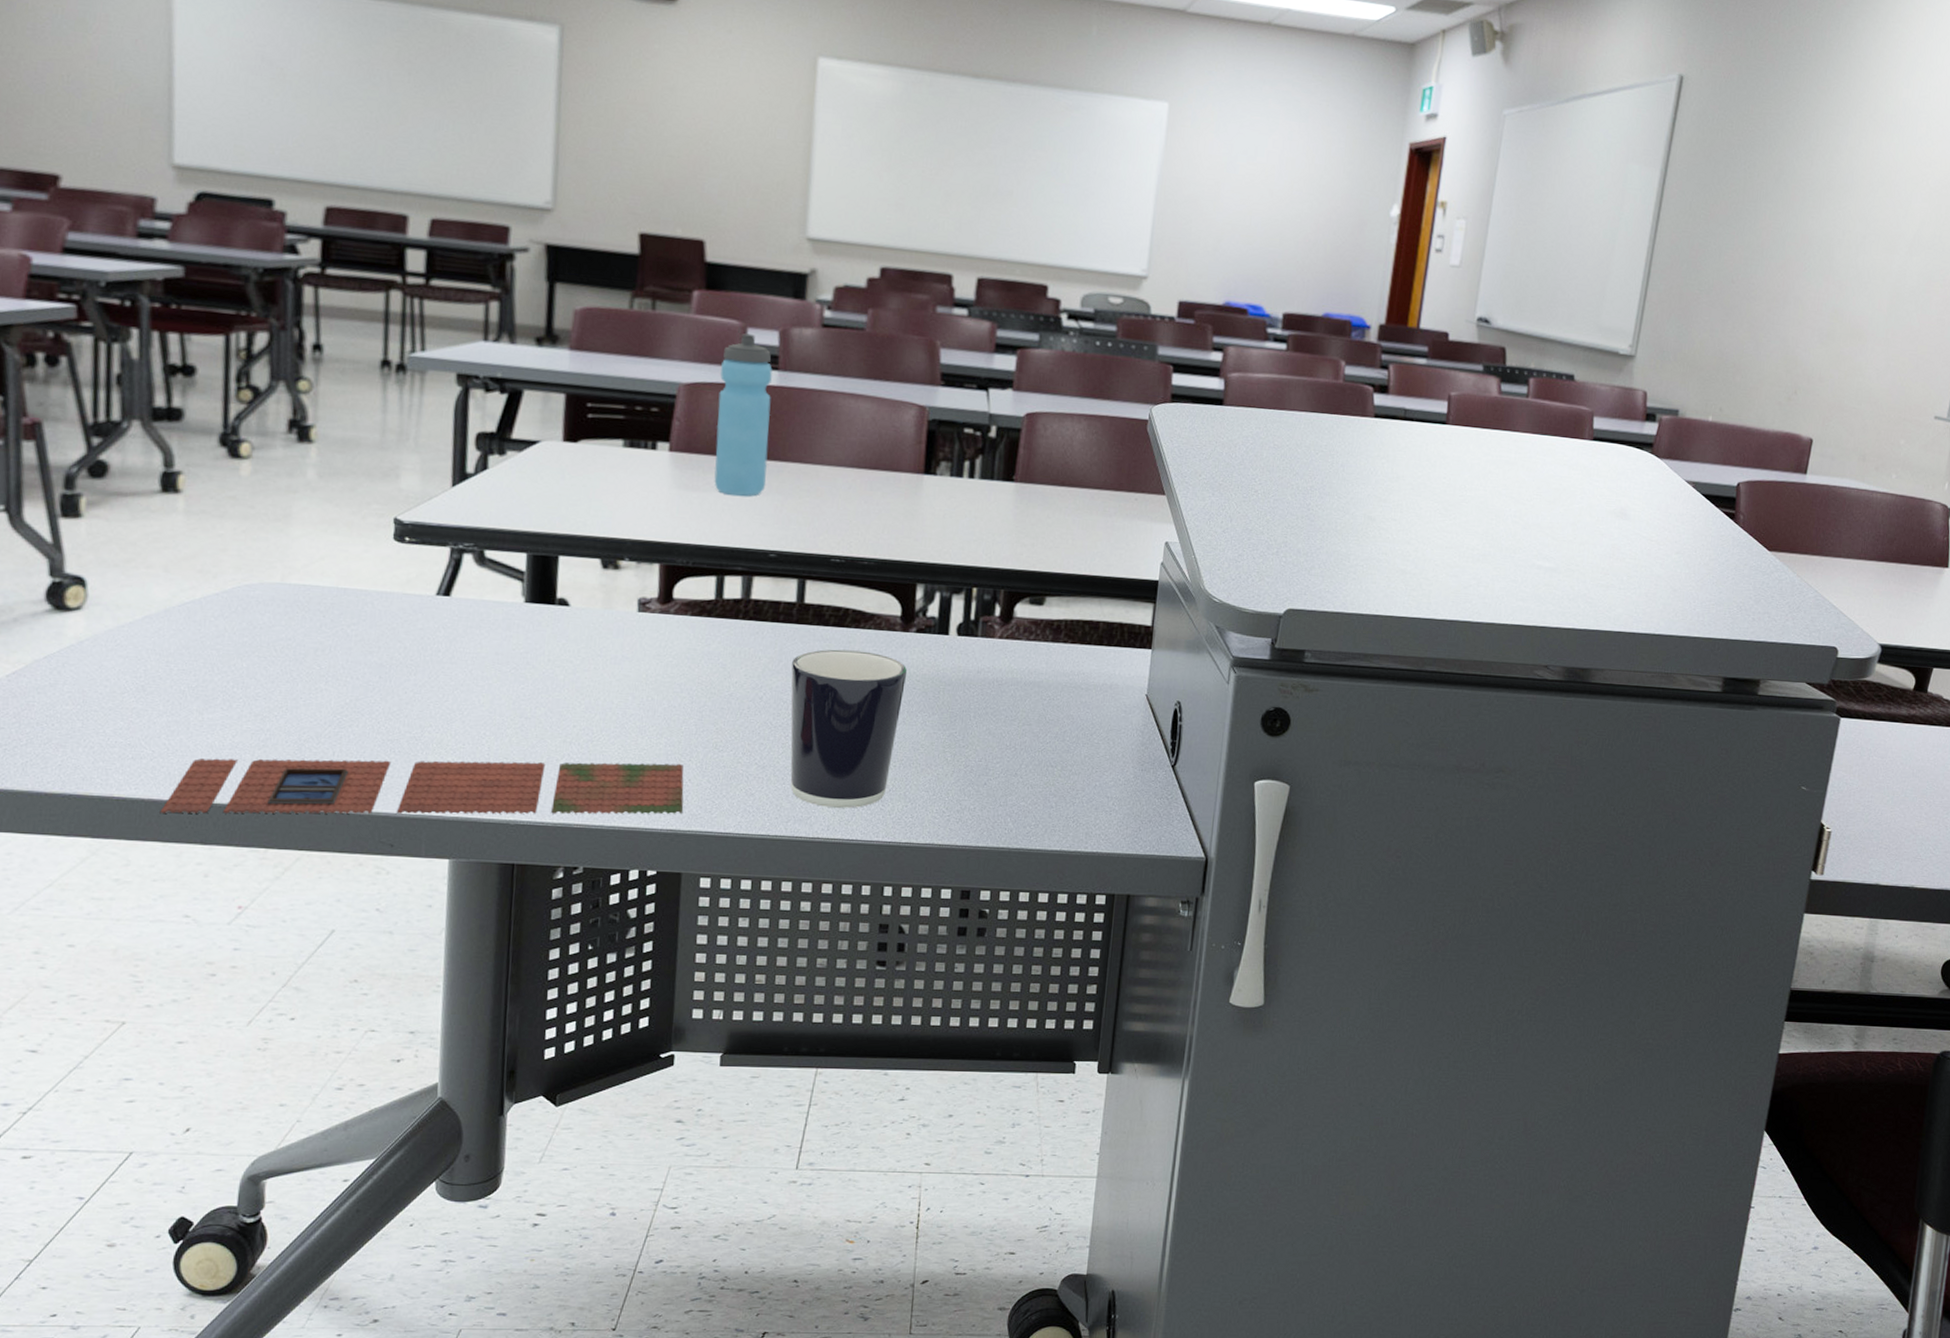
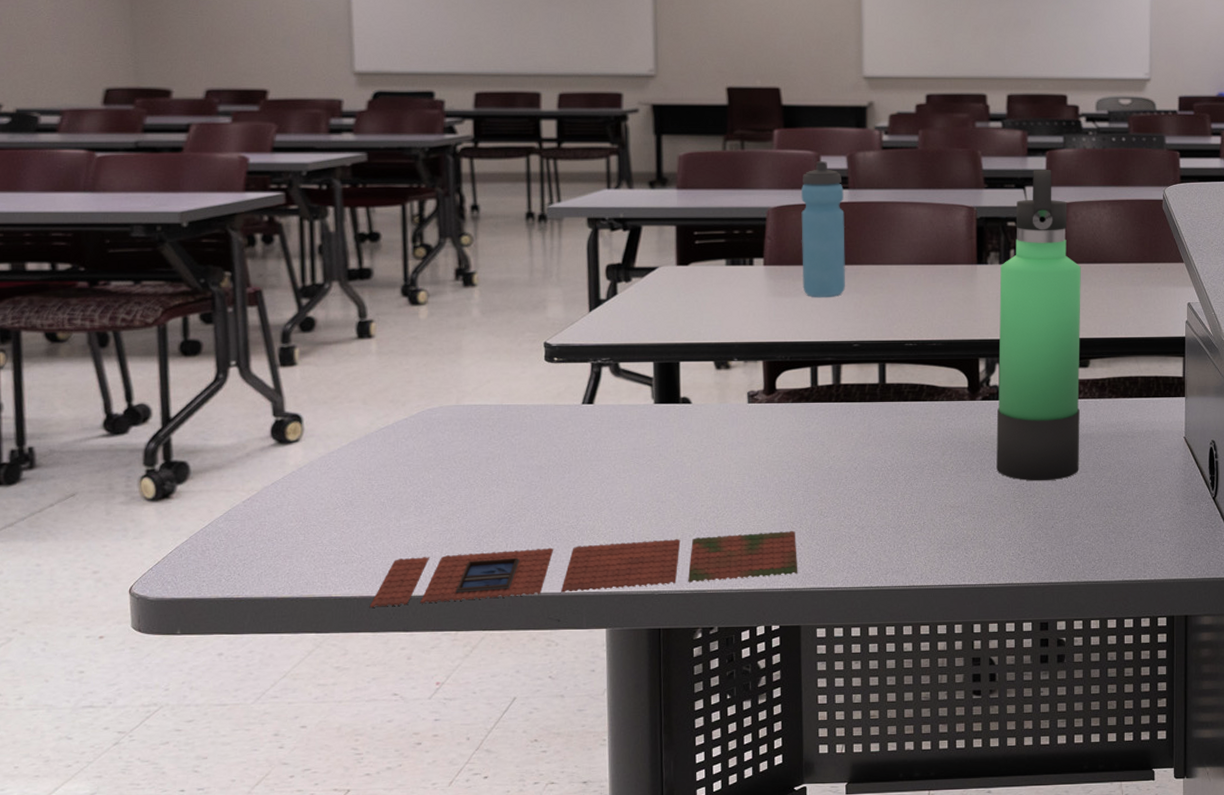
mug: present [790,649,907,808] -> none [880,420,978,558]
thermos bottle: none [926,370,1046,732] -> present [996,170,1081,481]

